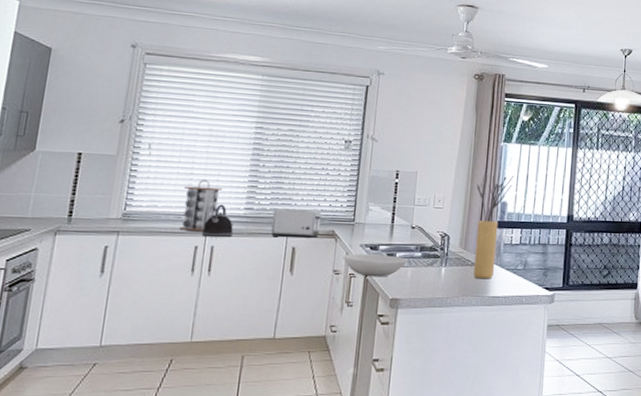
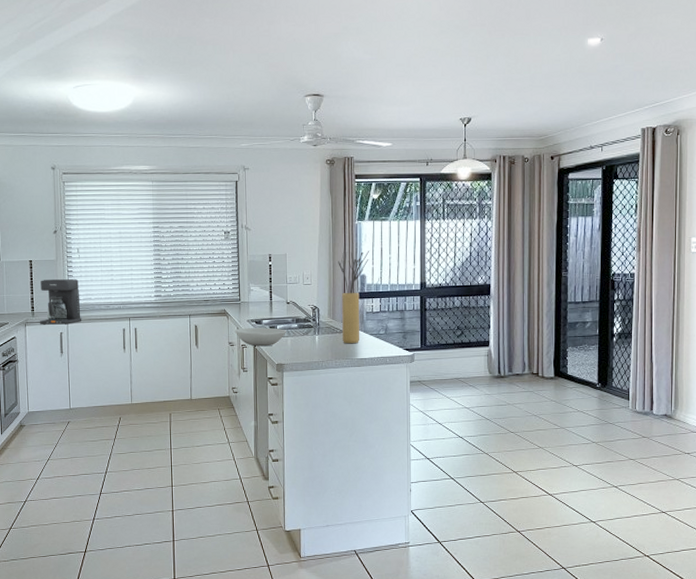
coffee maker: none [76,178,144,237] -> present [39,278,82,325]
spice rack: present [179,179,223,233] -> none [108,274,137,318]
kettle: present [202,204,234,238] -> none [127,294,150,321]
toaster: present [271,208,322,239] -> none [176,293,214,318]

